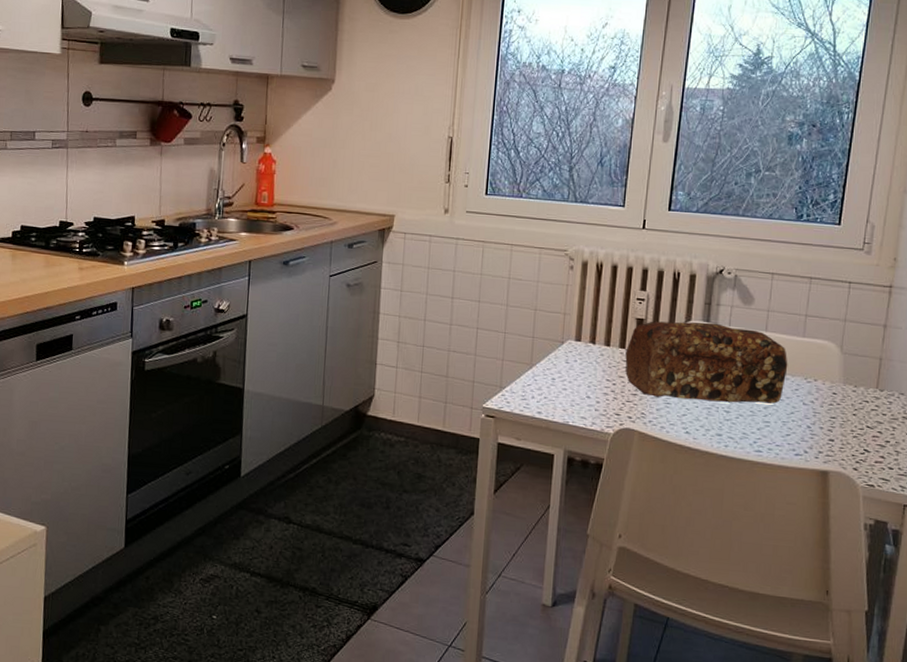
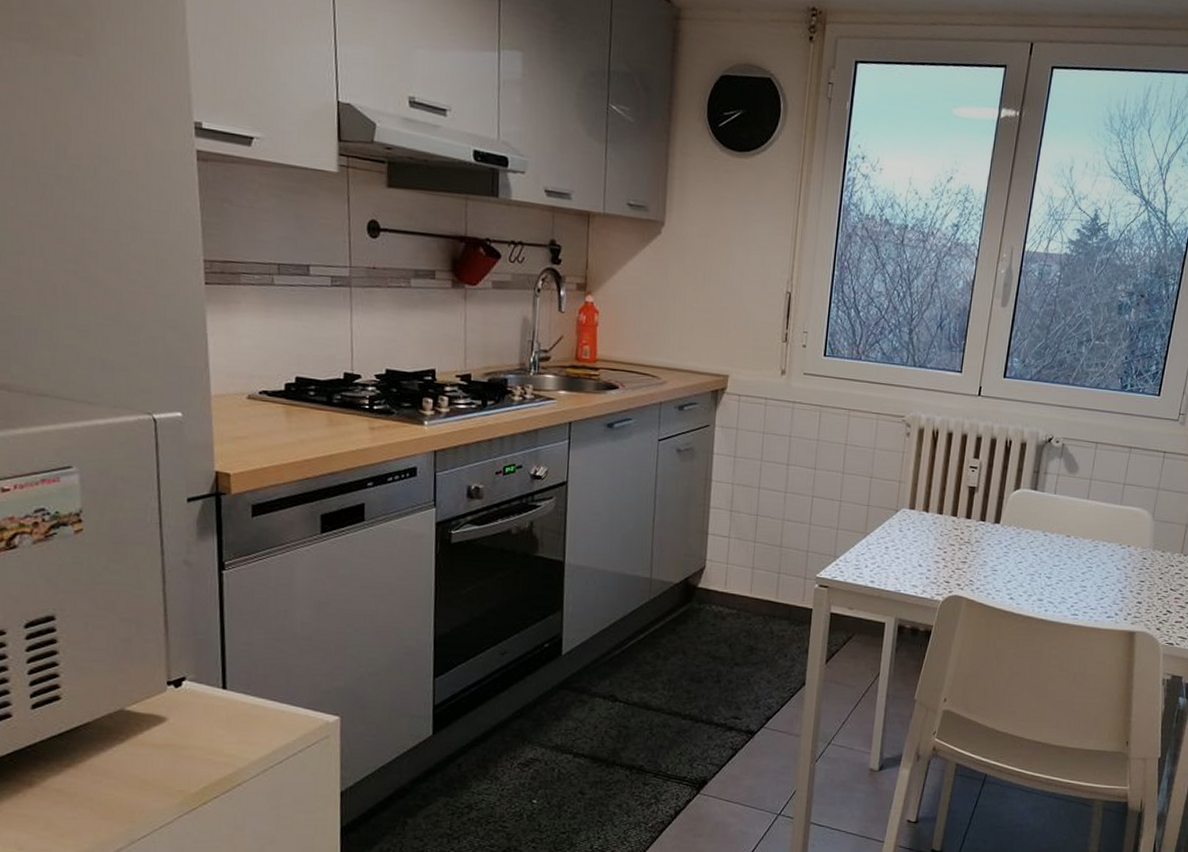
bread loaf: present [625,321,788,404] -> none [956,489,1106,569]

